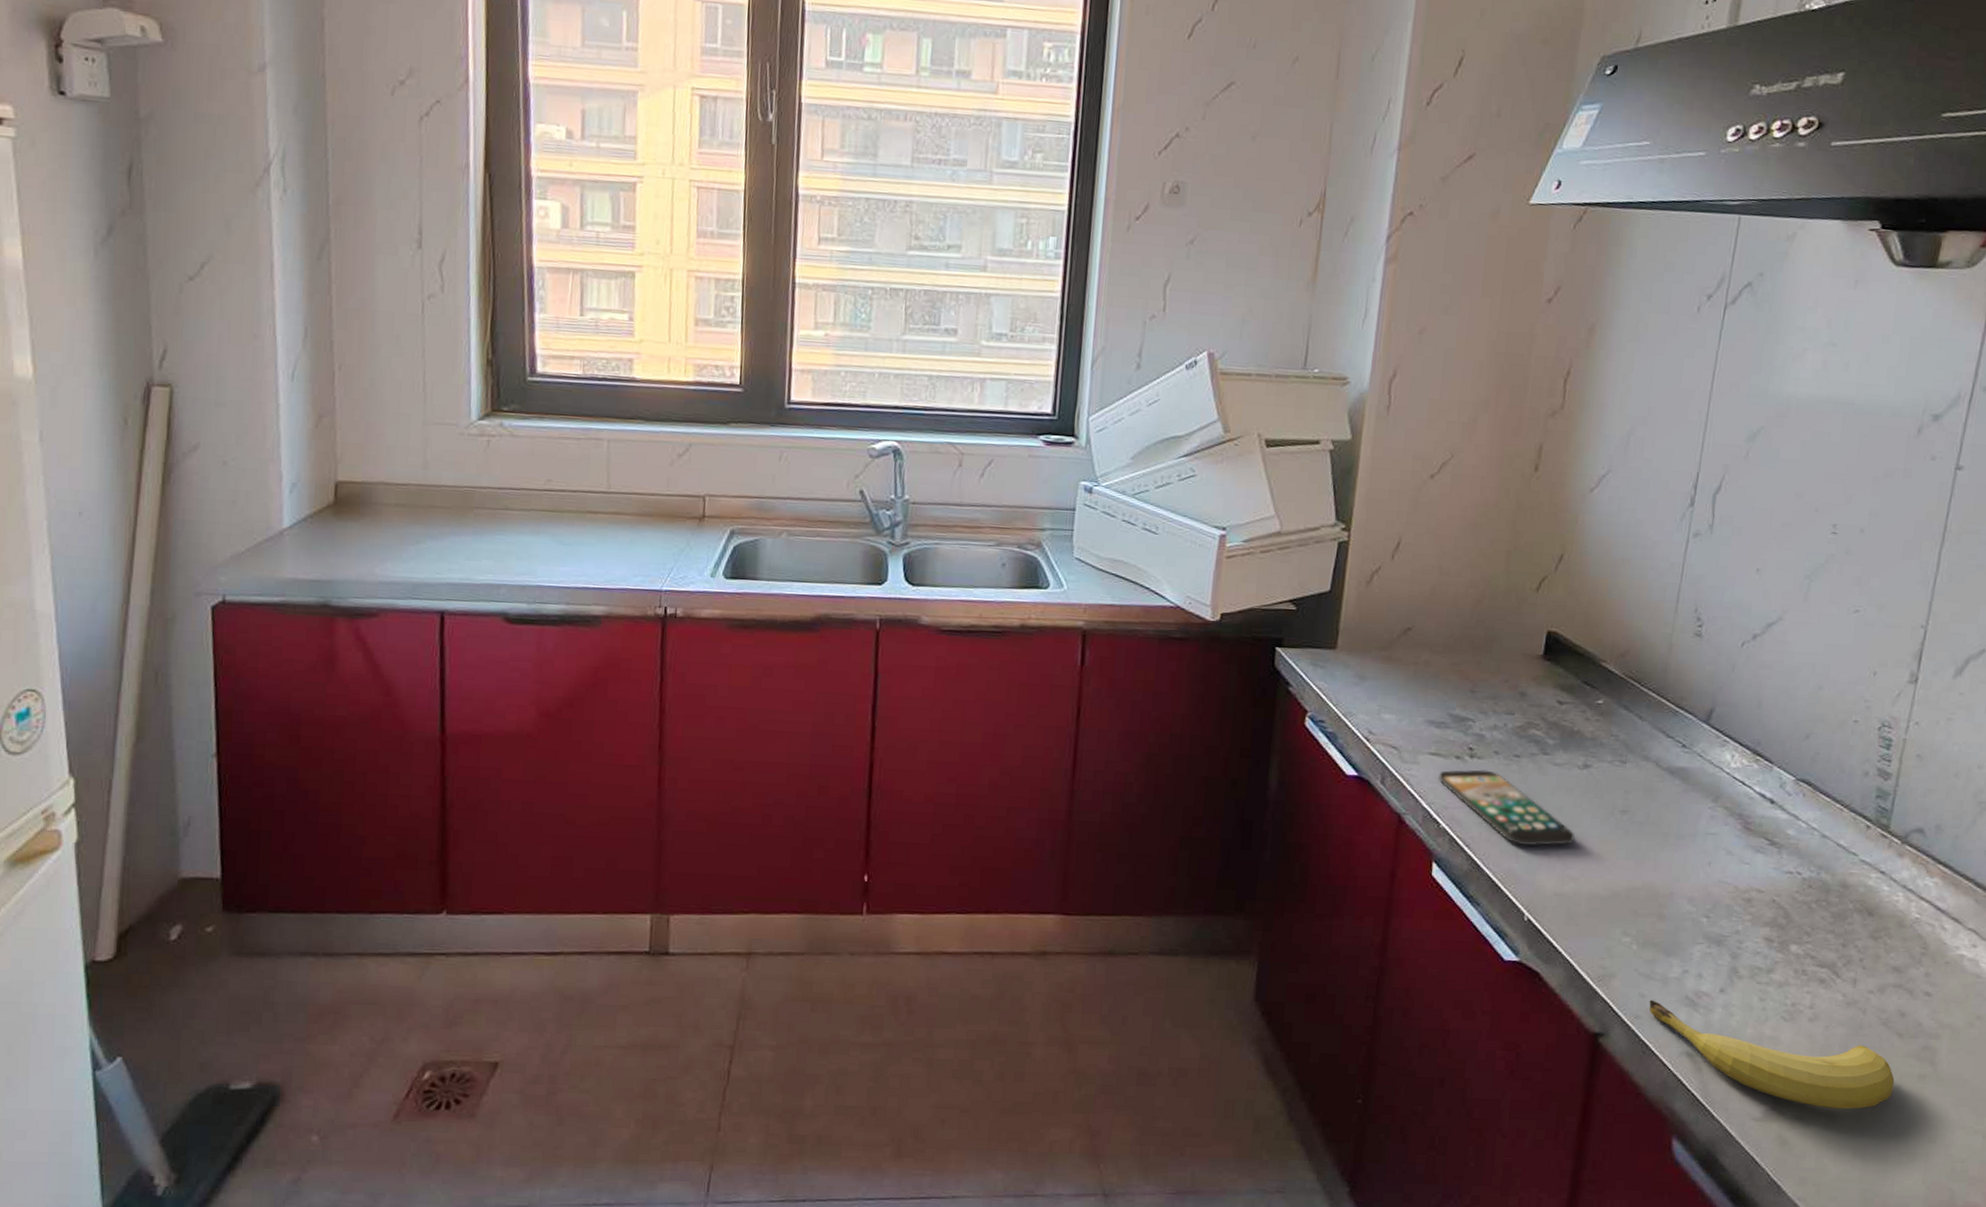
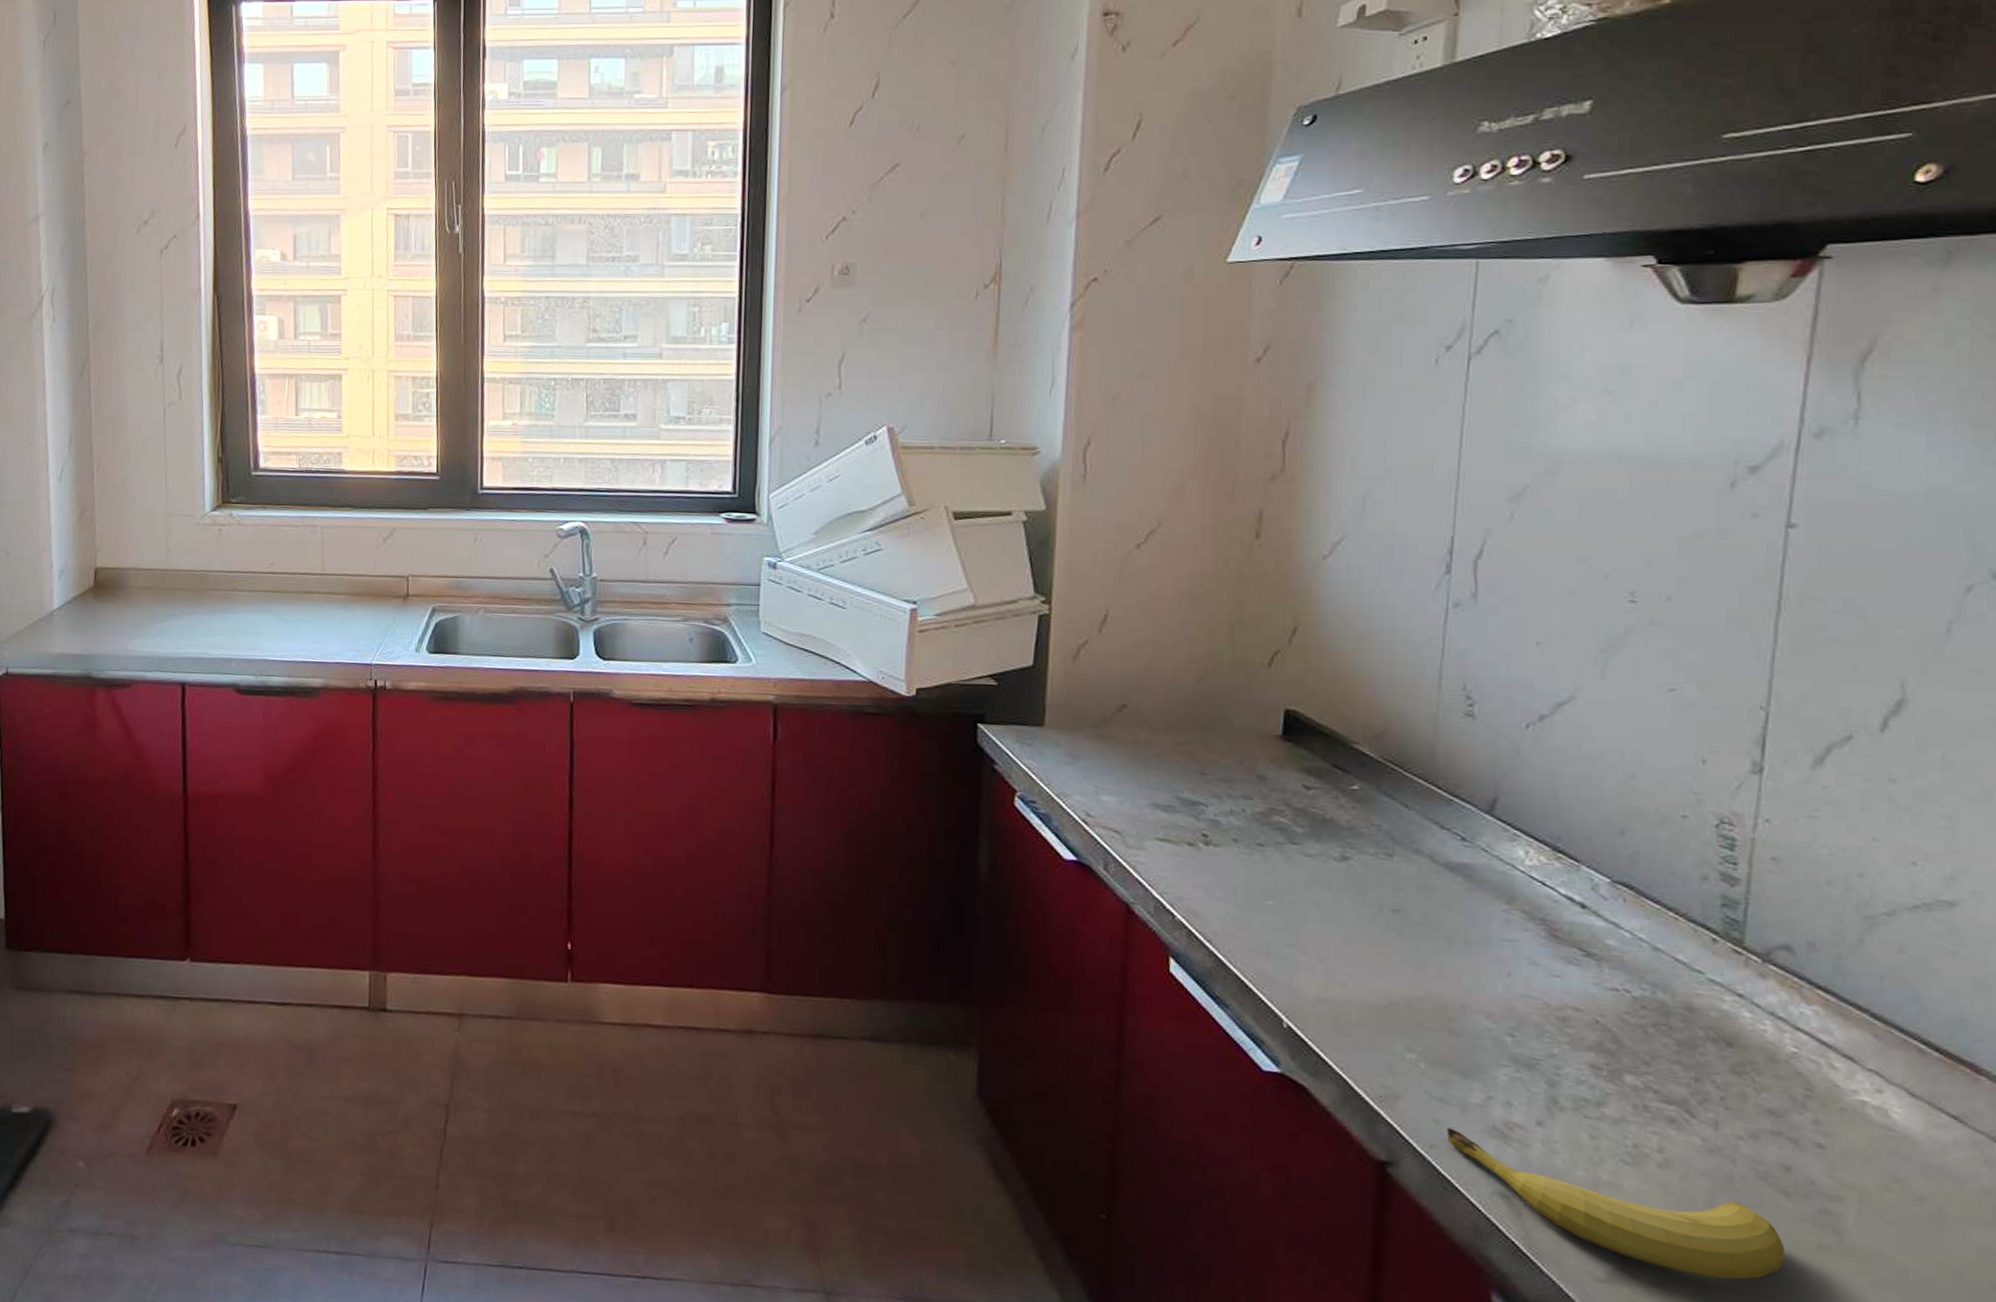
smartphone: present [1438,769,1575,846] -> none [1170,857,1337,945]

